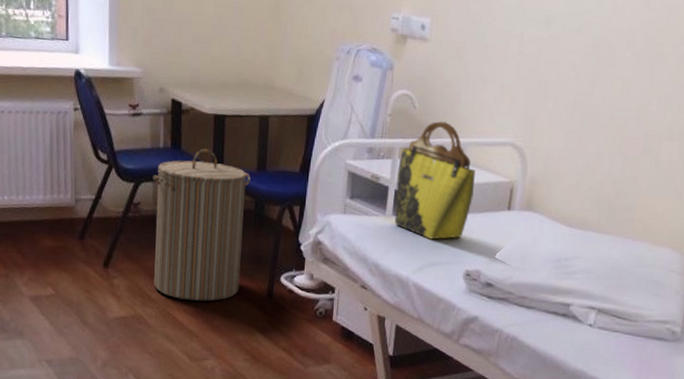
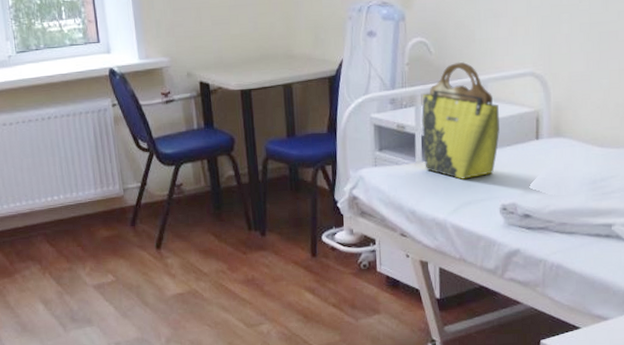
laundry hamper: present [153,148,251,302] -> none [191,124,284,270]

